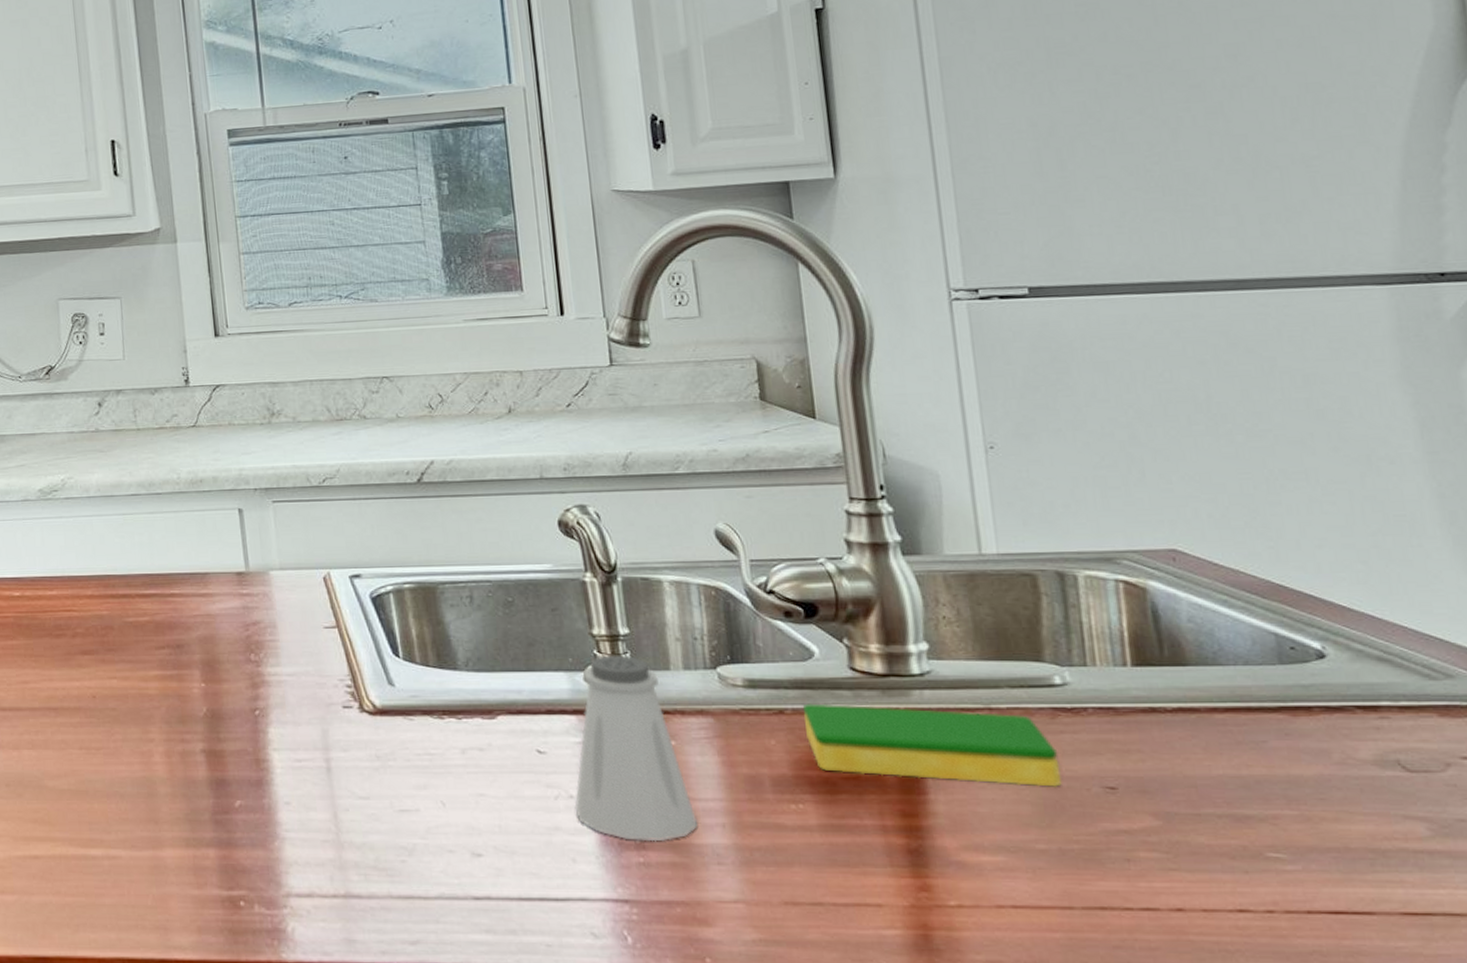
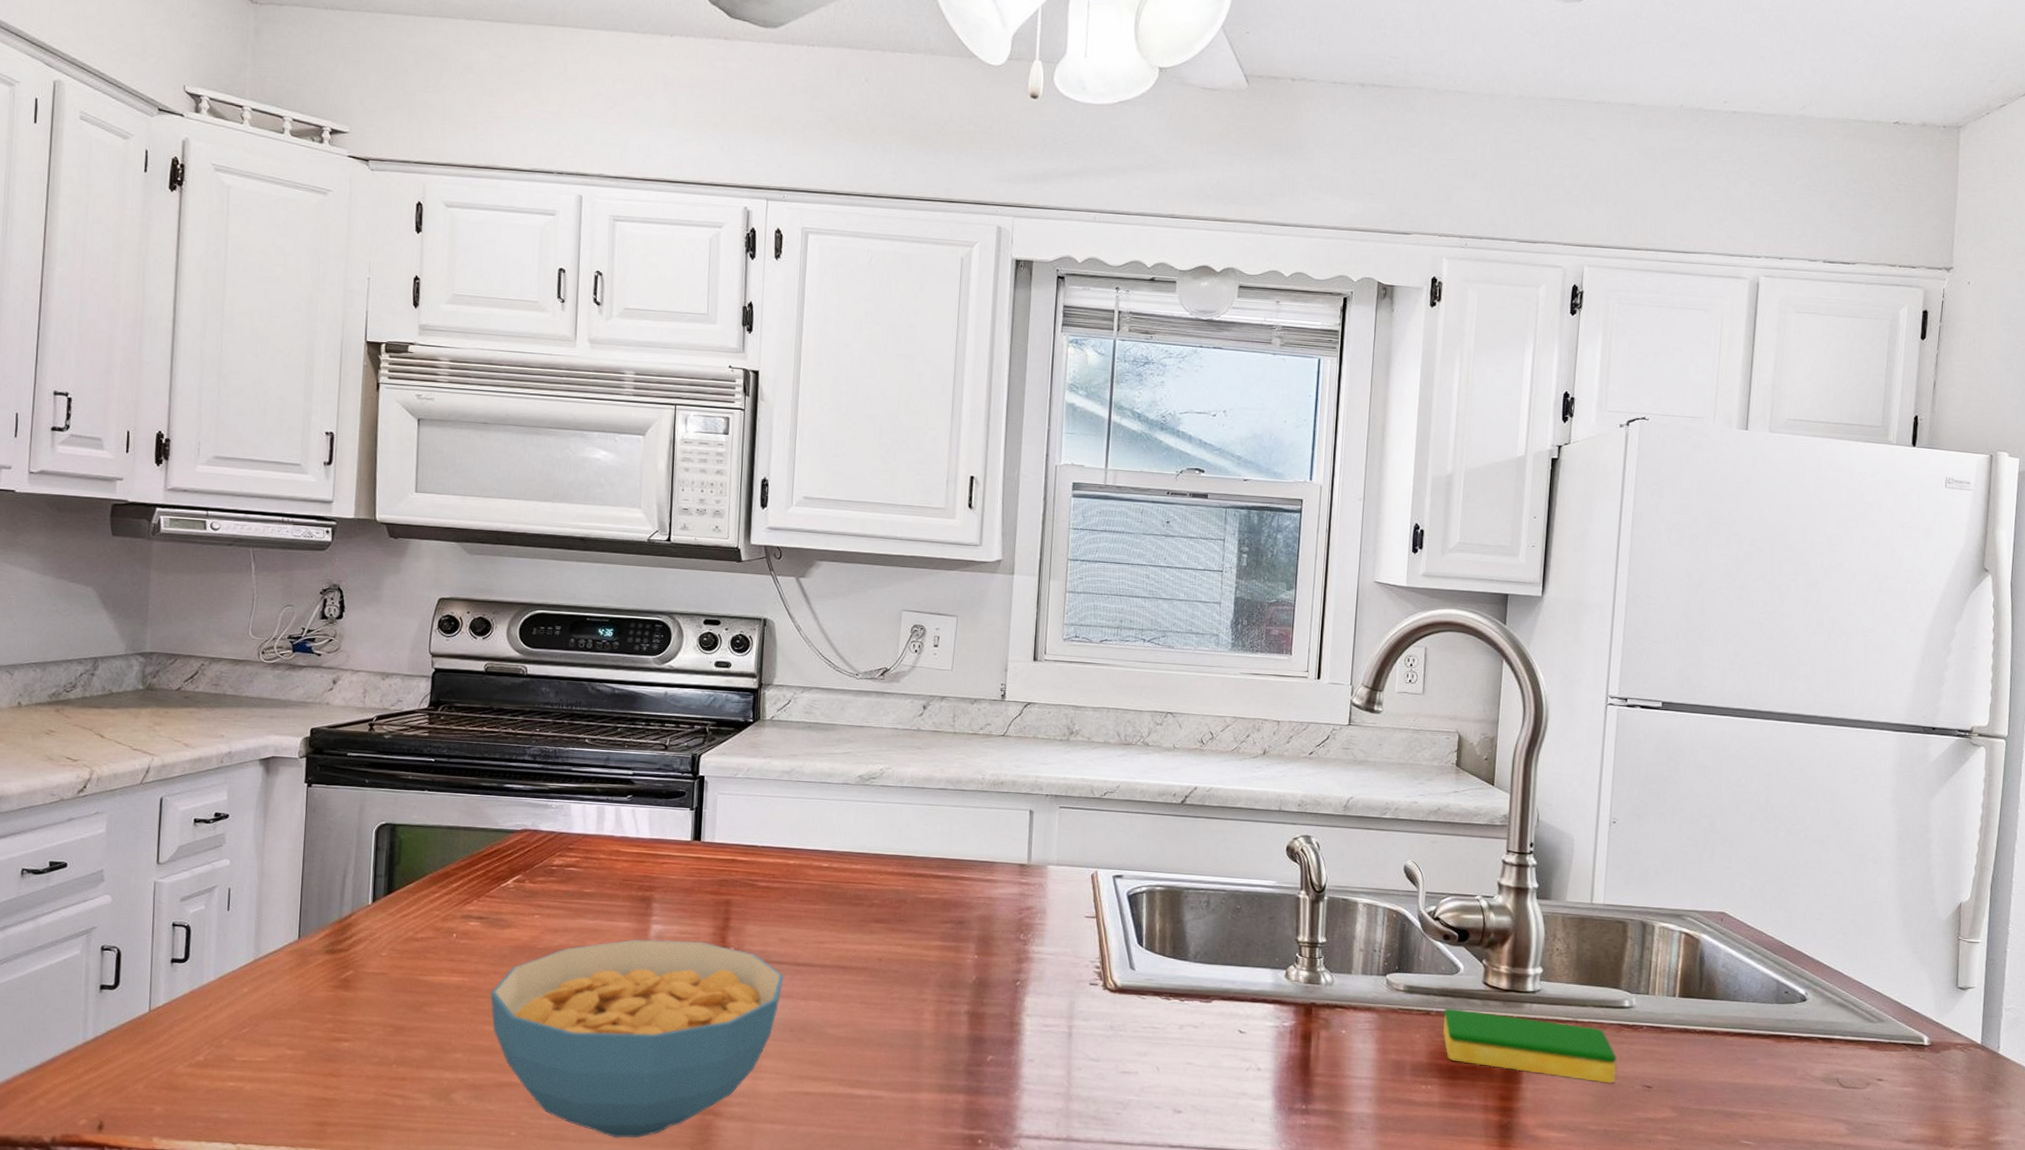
saltshaker: present [574,655,699,842] -> none [1260,958,1352,1109]

